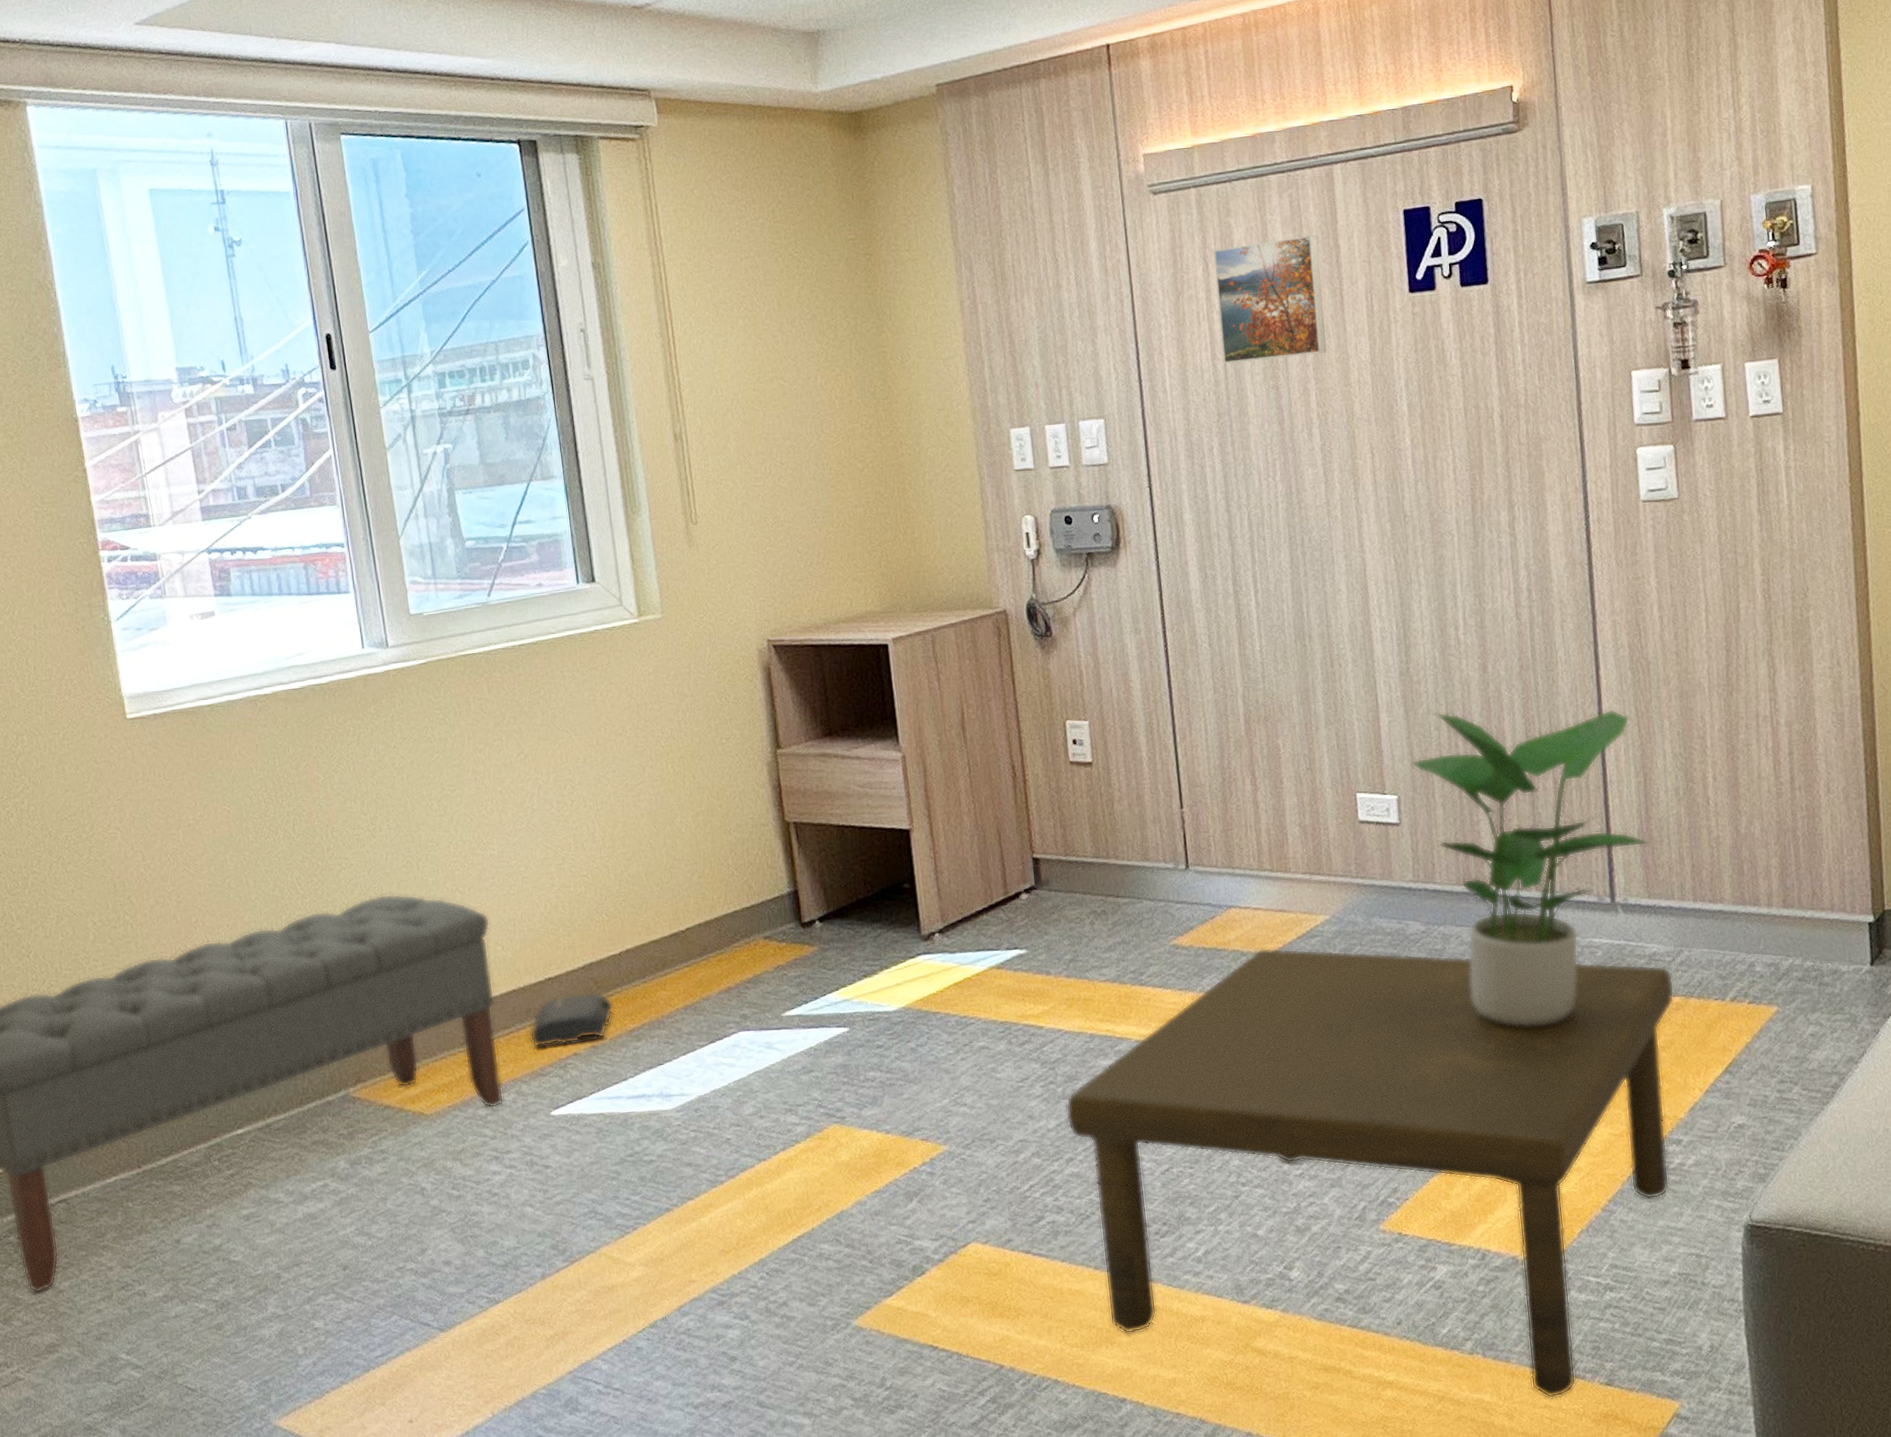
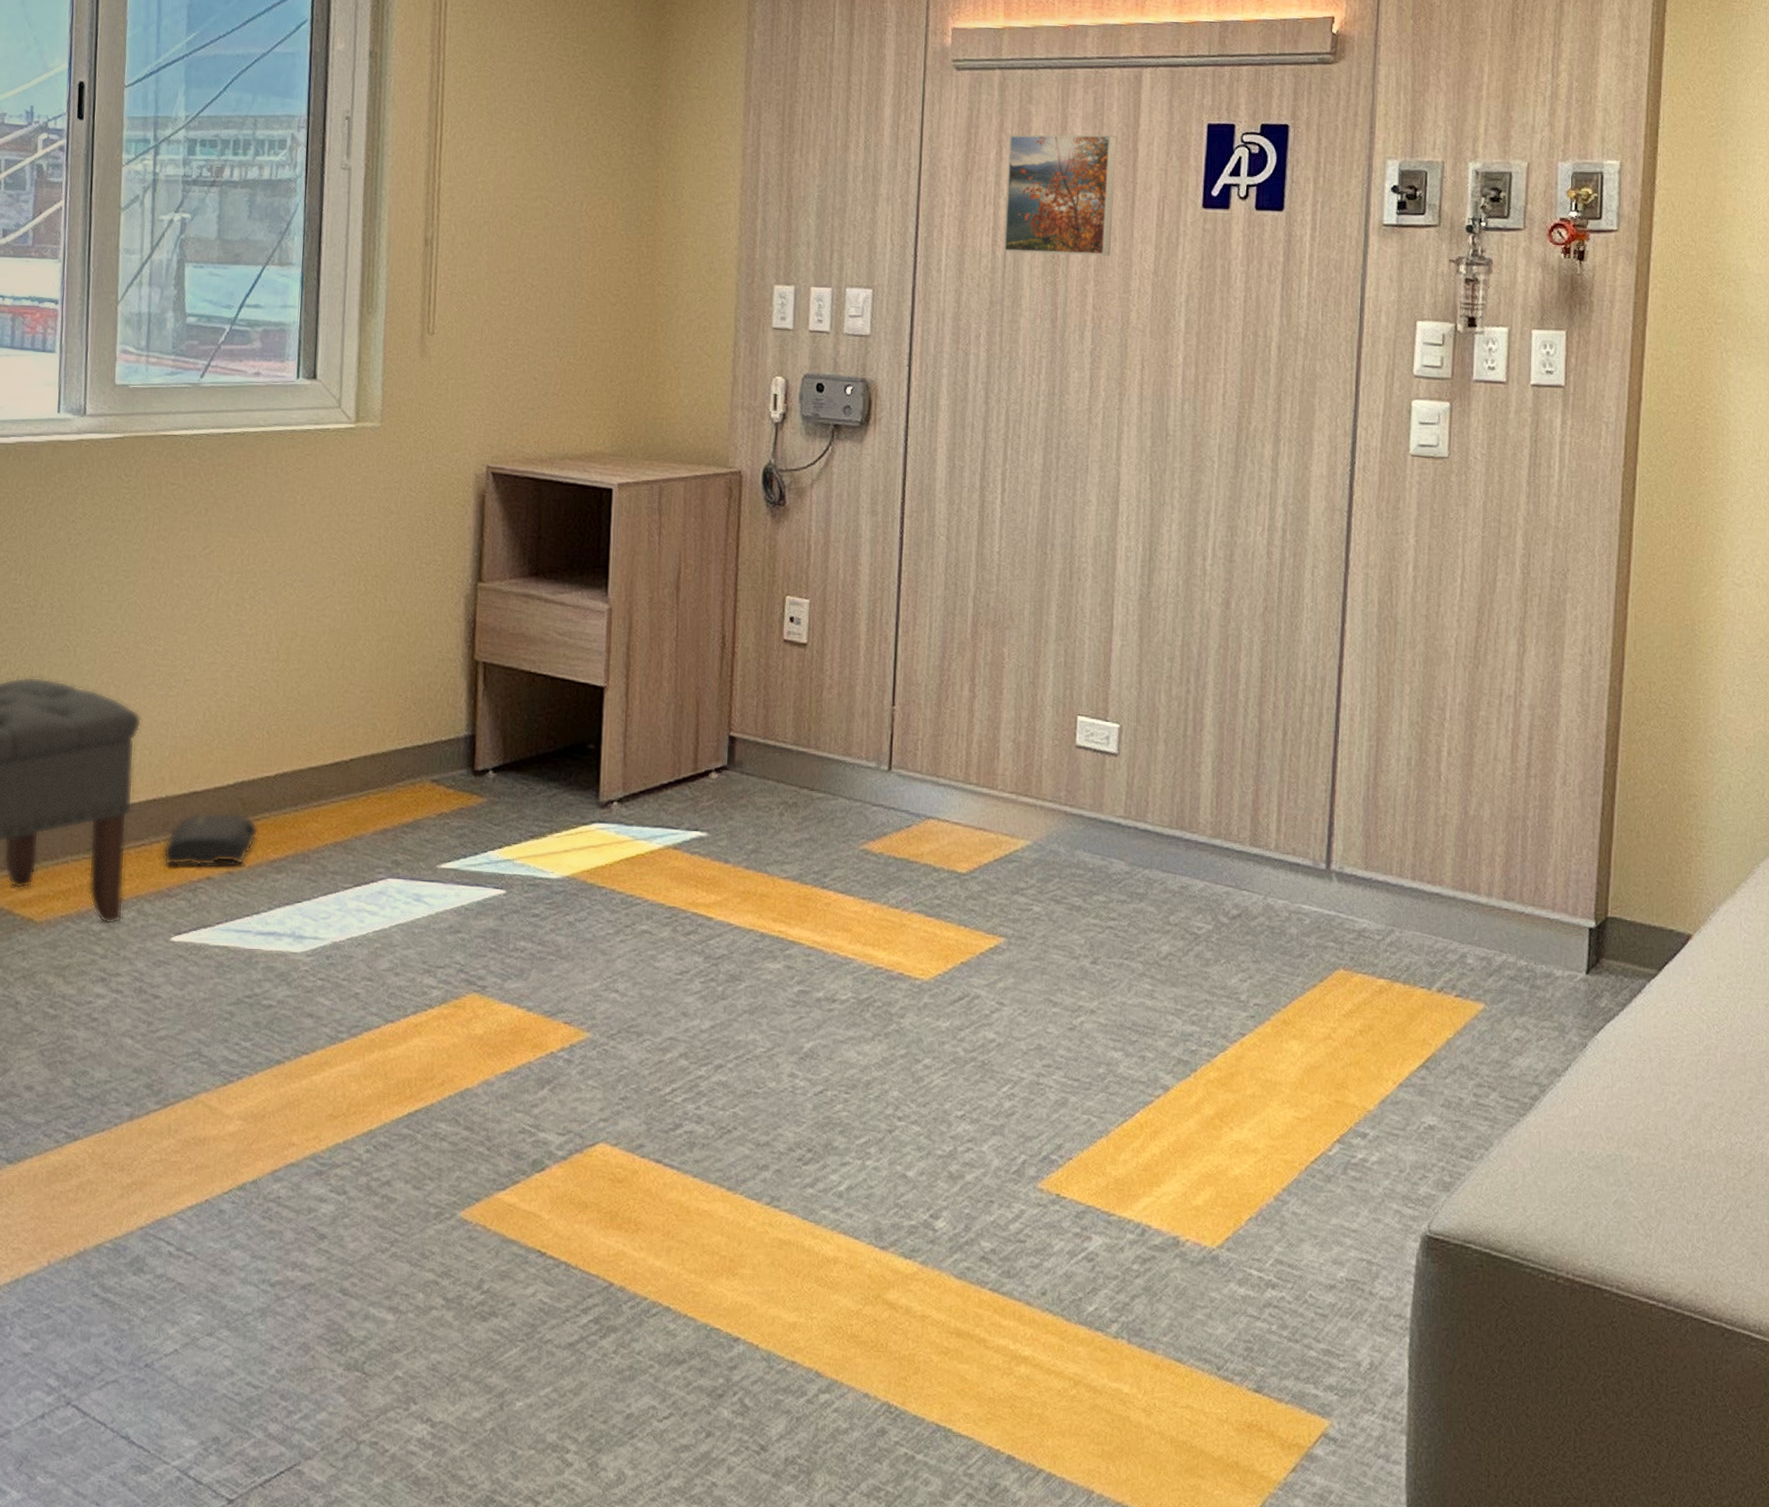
coffee table: present [1065,947,1675,1398] -> none [722,866,1380,1398]
potted plant: present [1411,709,1651,1026] -> none [1138,643,1376,990]

